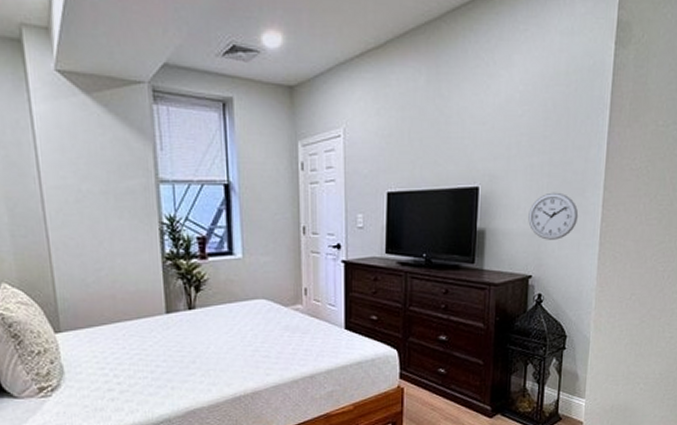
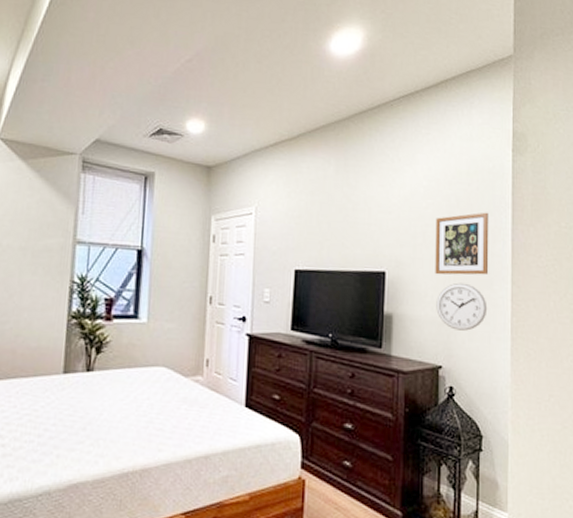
picture frame: none [528,115,586,186] -> present [435,212,489,275]

